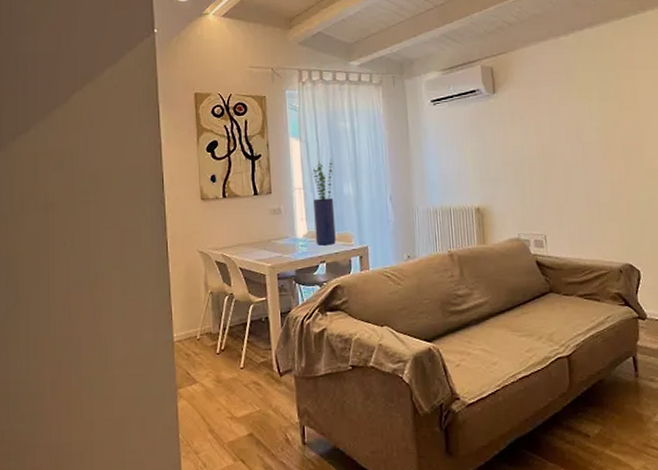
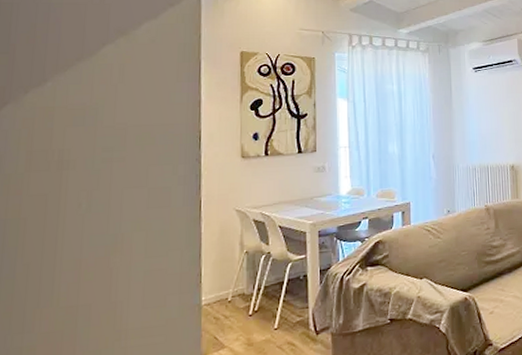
vase: present [312,158,336,246] -> none [358,119,380,202]

